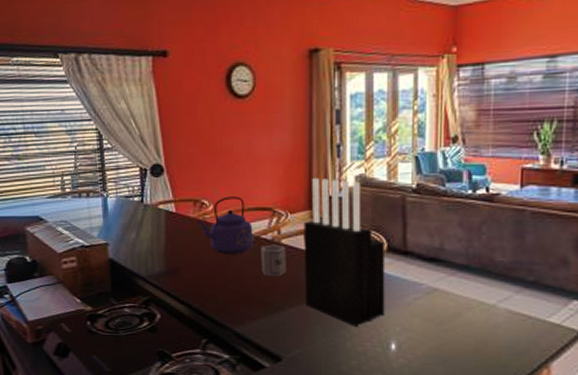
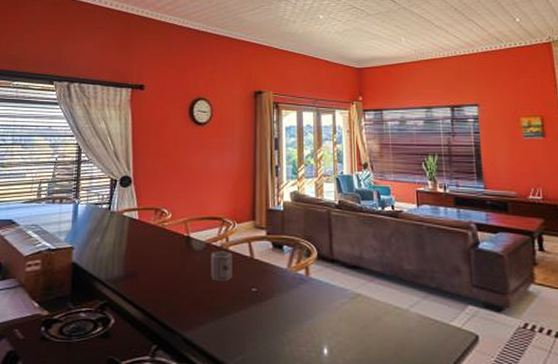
kettle: present [198,196,253,254] -> none [157,206,205,259]
knife block: present [304,177,386,326] -> none [248,192,317,331]

